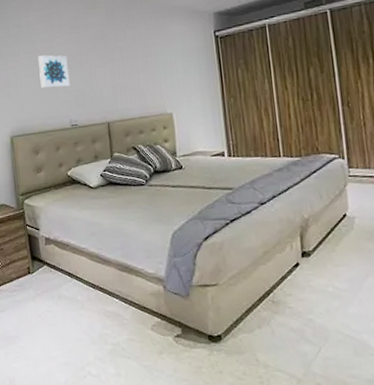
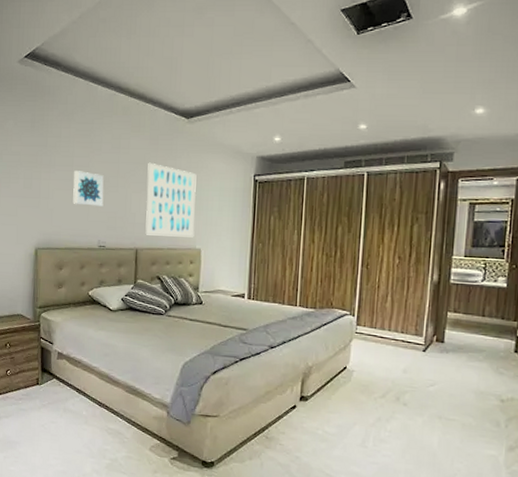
wall art: none [107,36,164,107] -> present [145,162,197,238]

